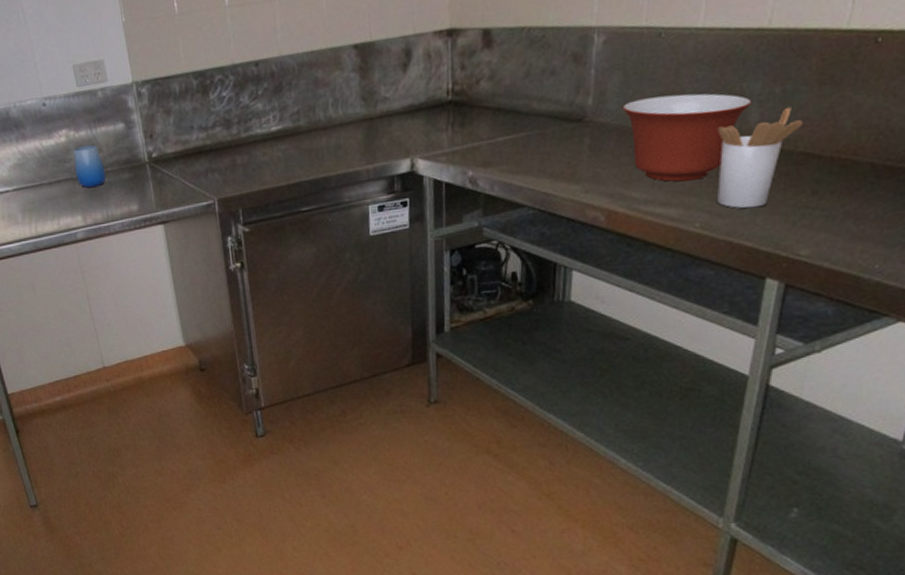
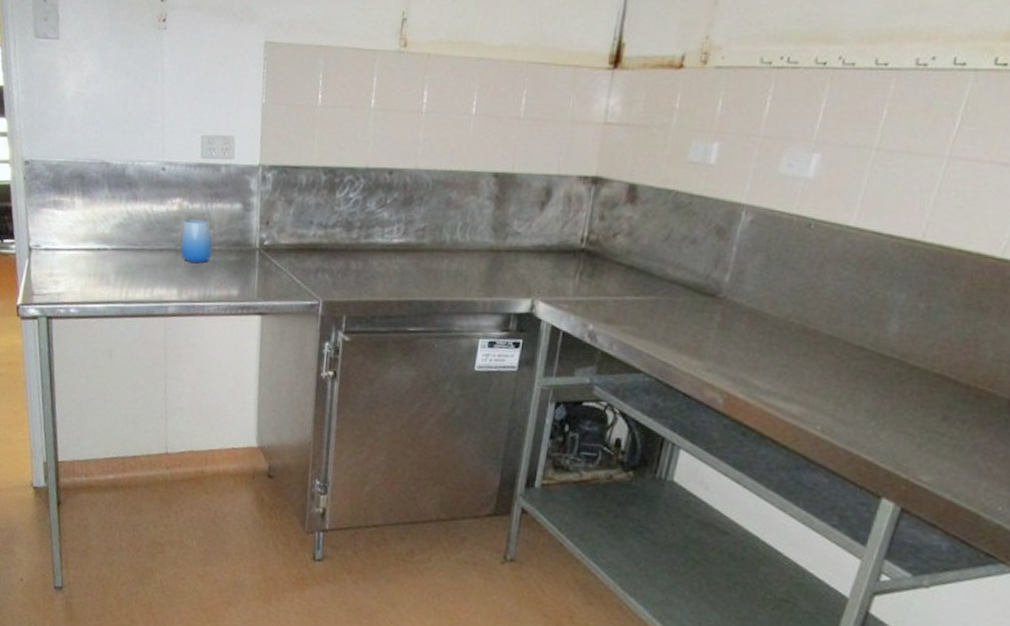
mixing bowl: present [622,93,752,182] -> none [759,286,894,381]
utensil holder: present [716,107,804,209] -> none [842,325,945,422]

